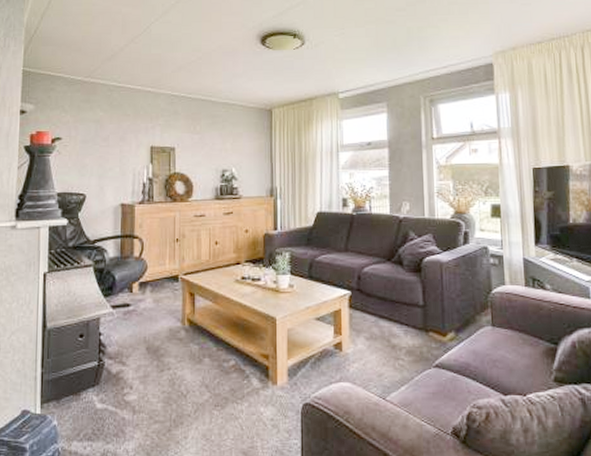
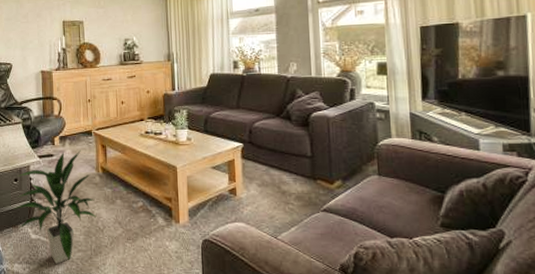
indoor plant: none [76,298,180,440] -> present [13,149,97,264]

